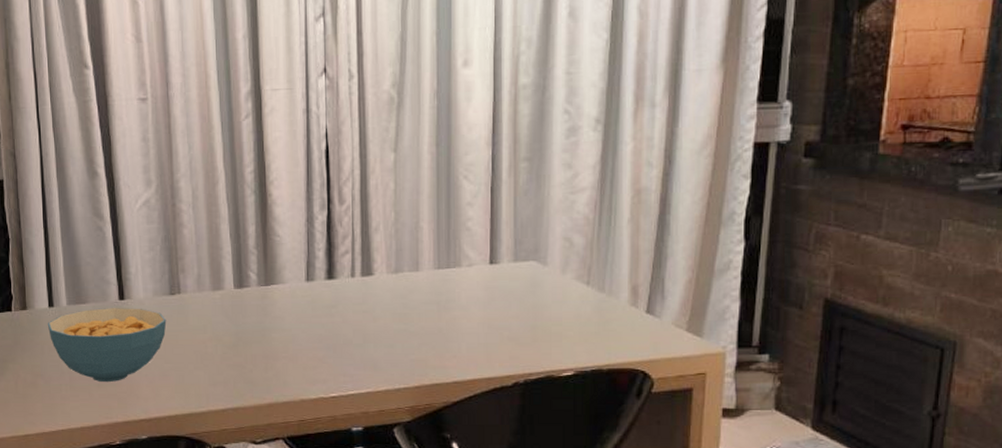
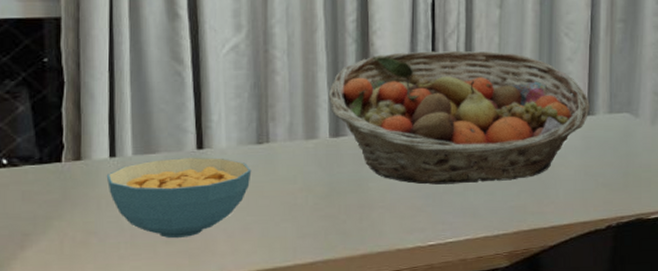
fruit basket: none [231,197,492,336] -> present [328,50,590,185]

